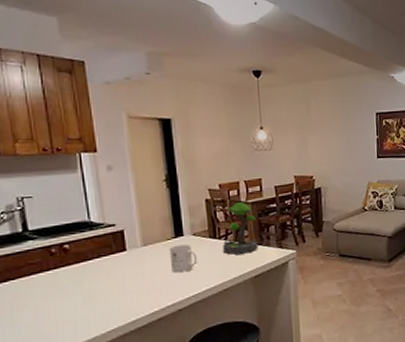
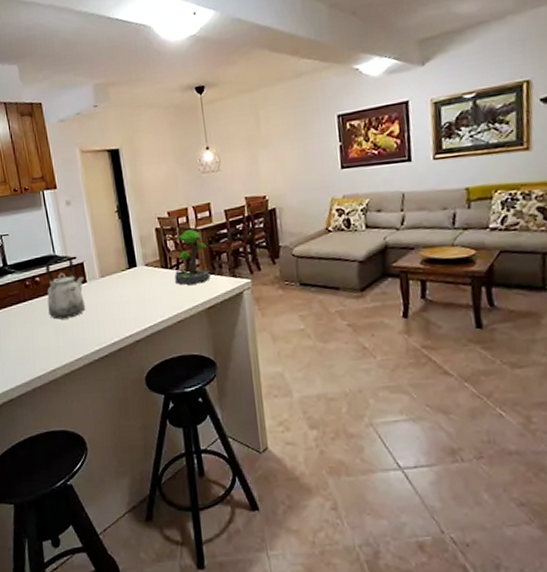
kettle: none [77,222,124,290] -> present [45,256,86,320]
mug: present [169,244,198,273] -> none [124,275,151,304]

